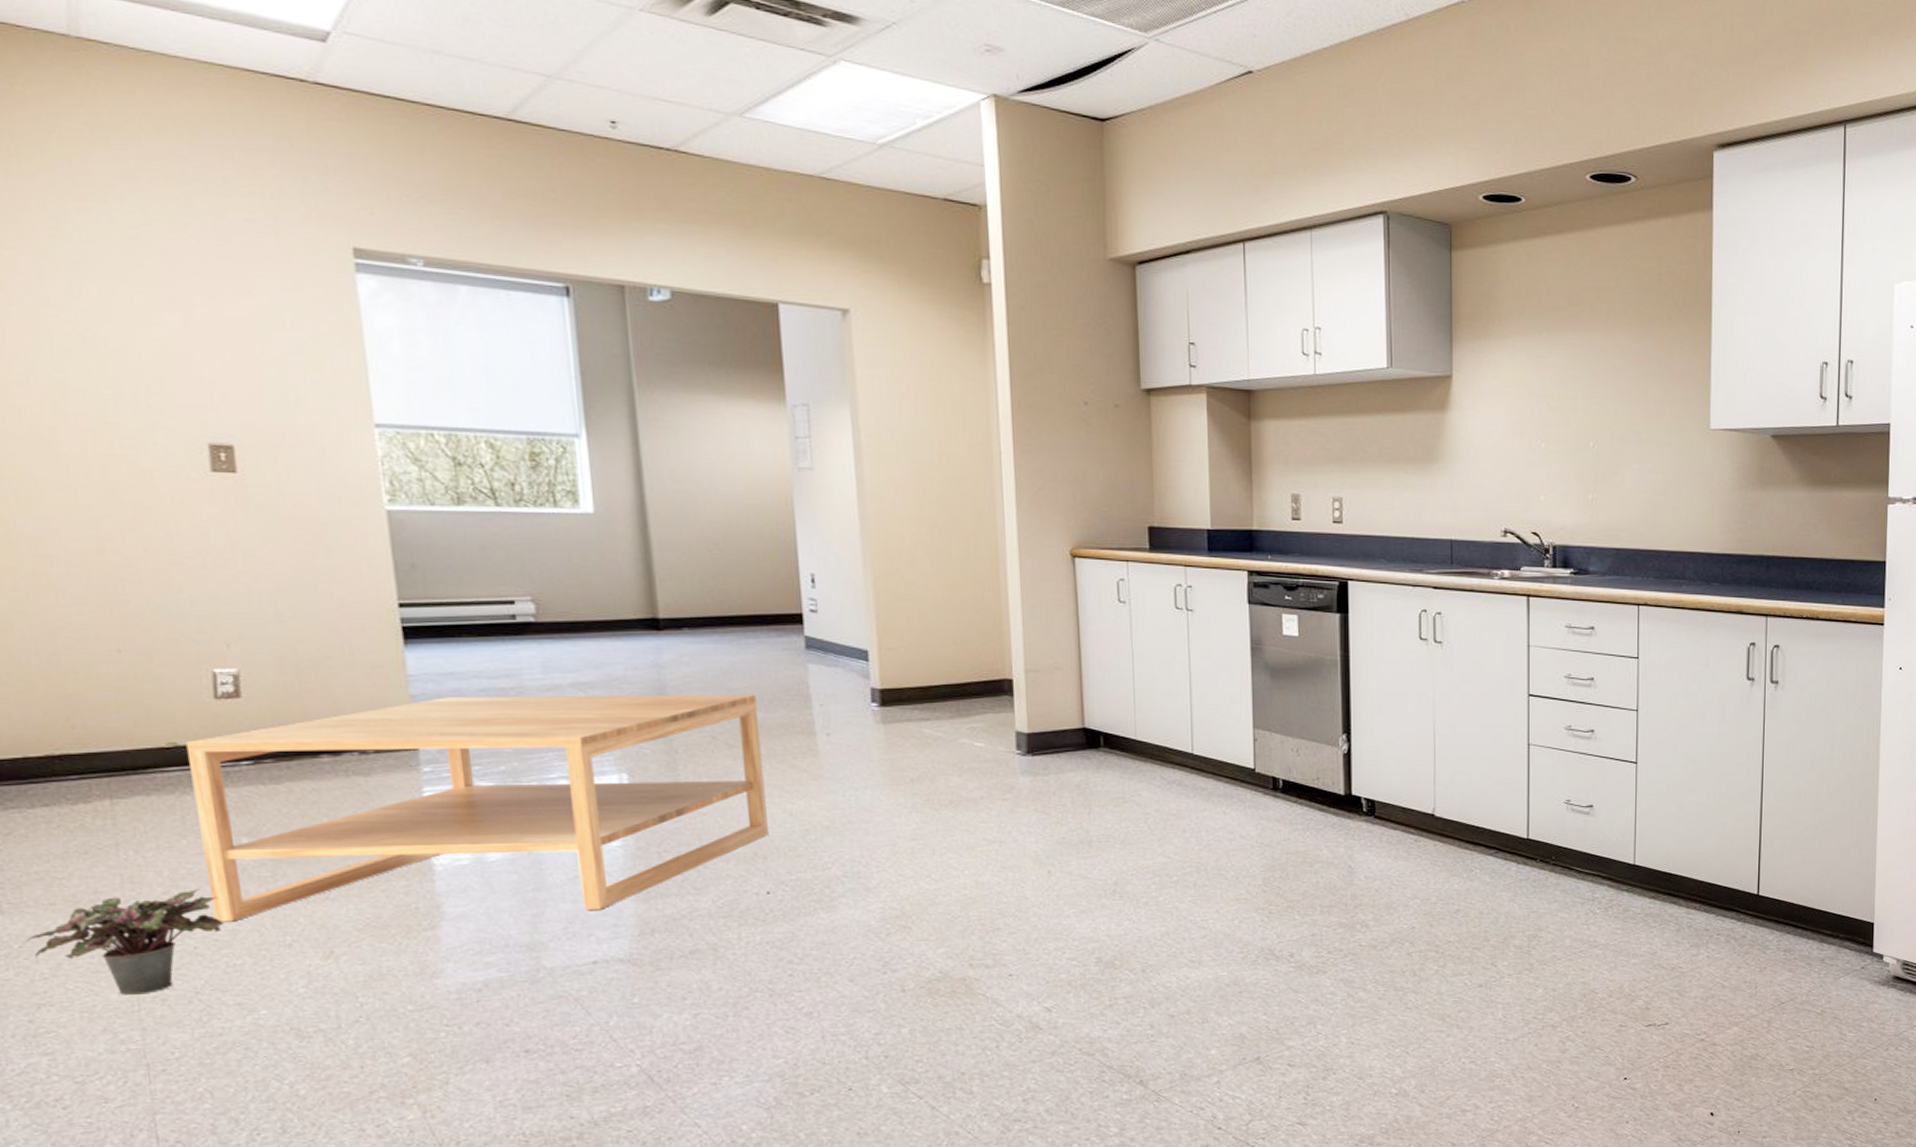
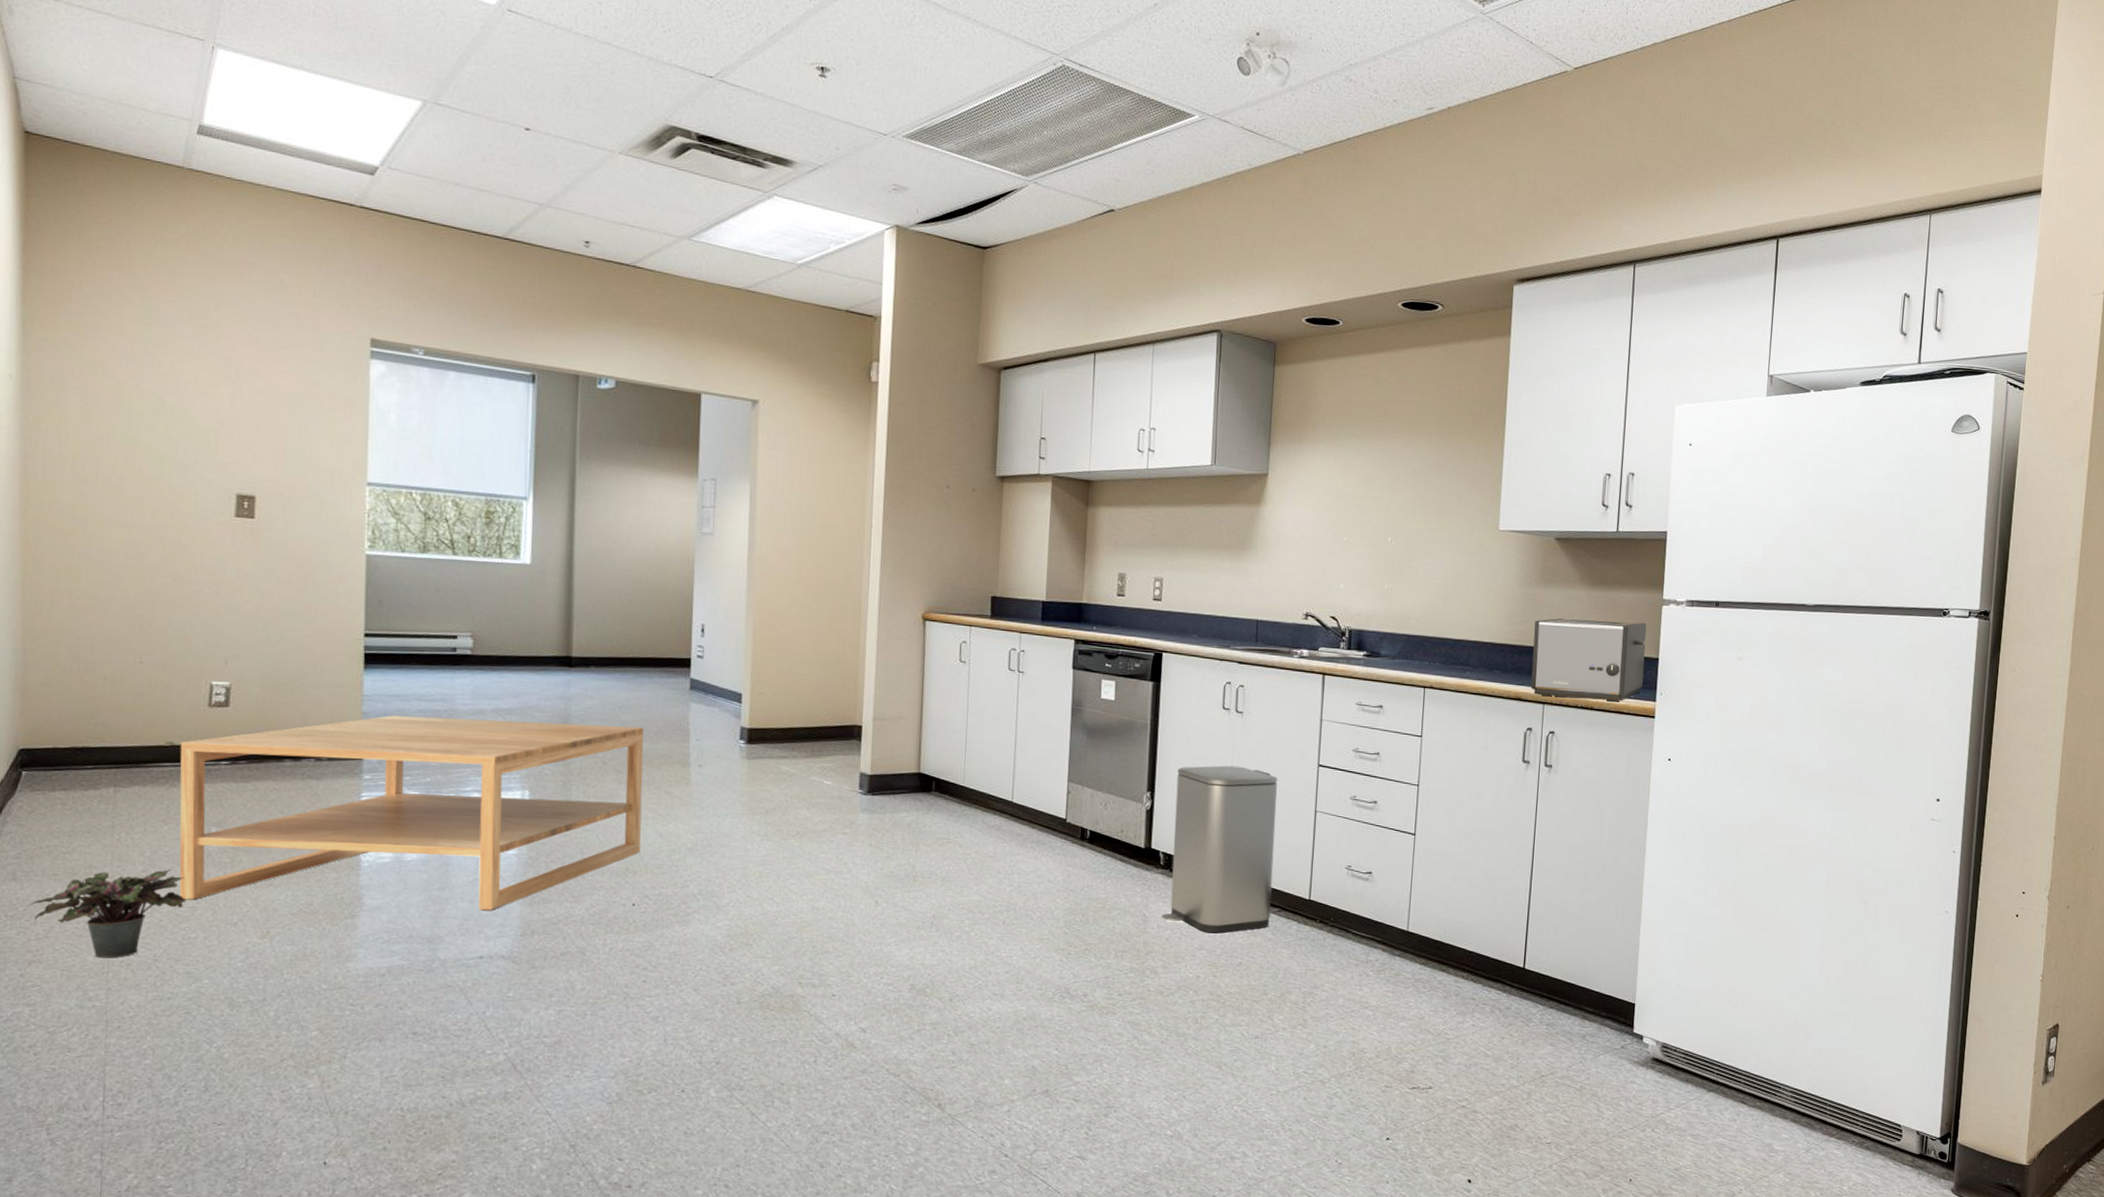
pedal bin: none [1369,701,1486,881] -> present [1161,765,1278,934]
toaster: none [1752,522,1873,610] -> present [1531,618,1647,702]

